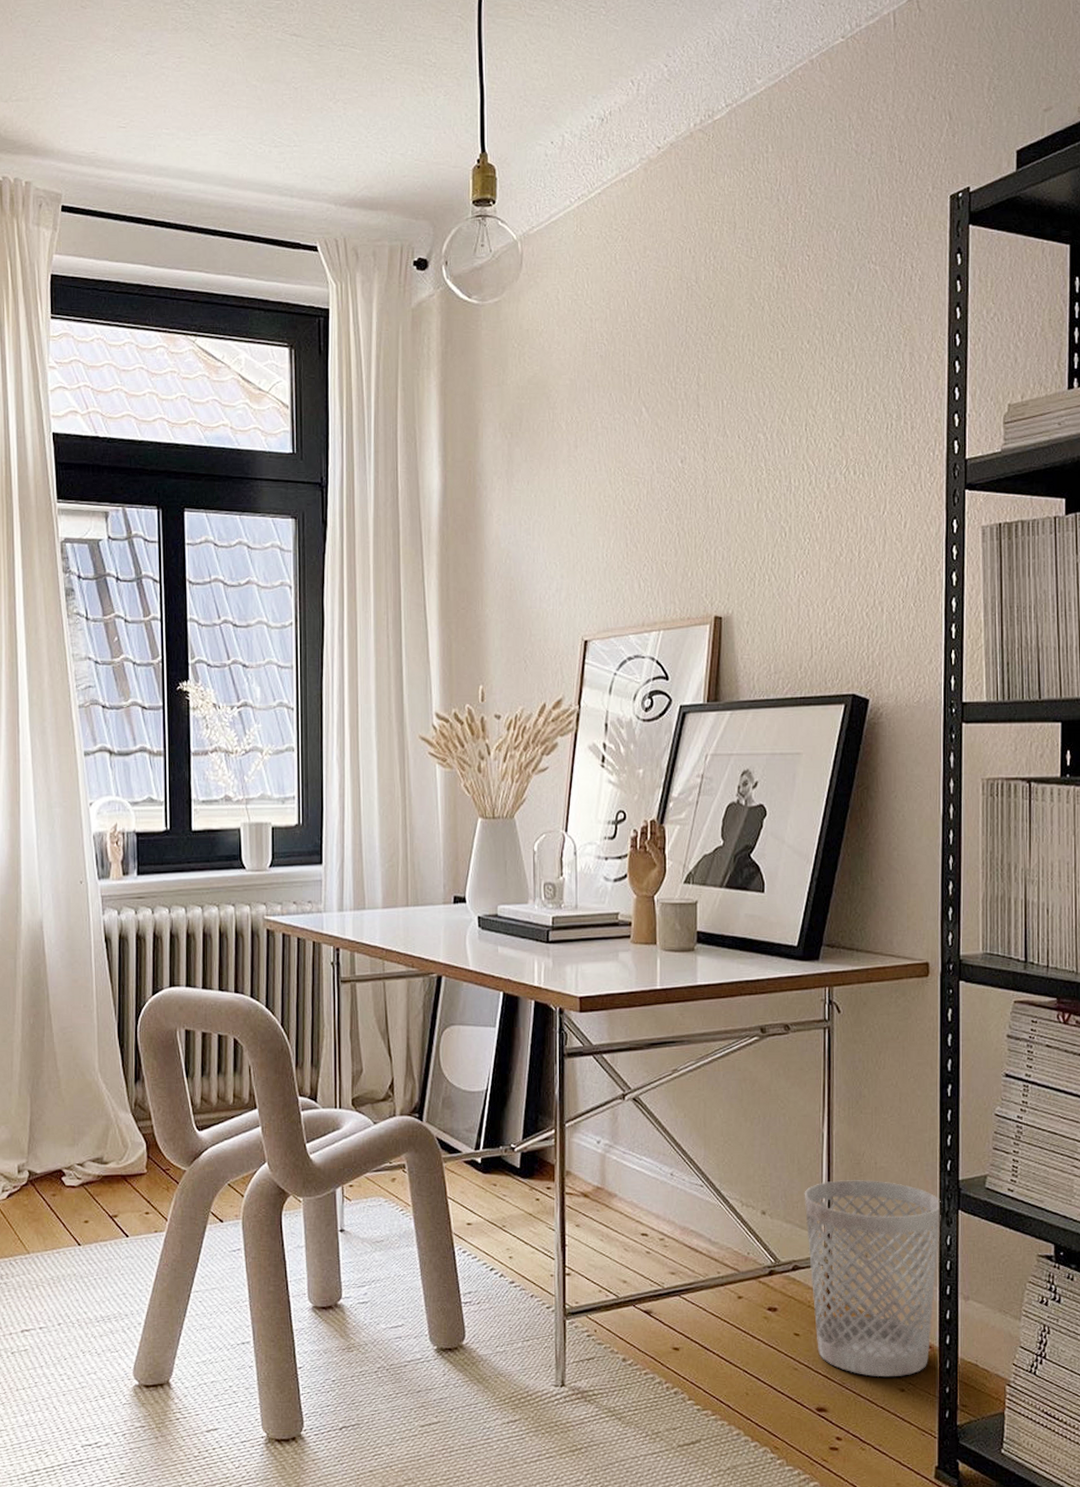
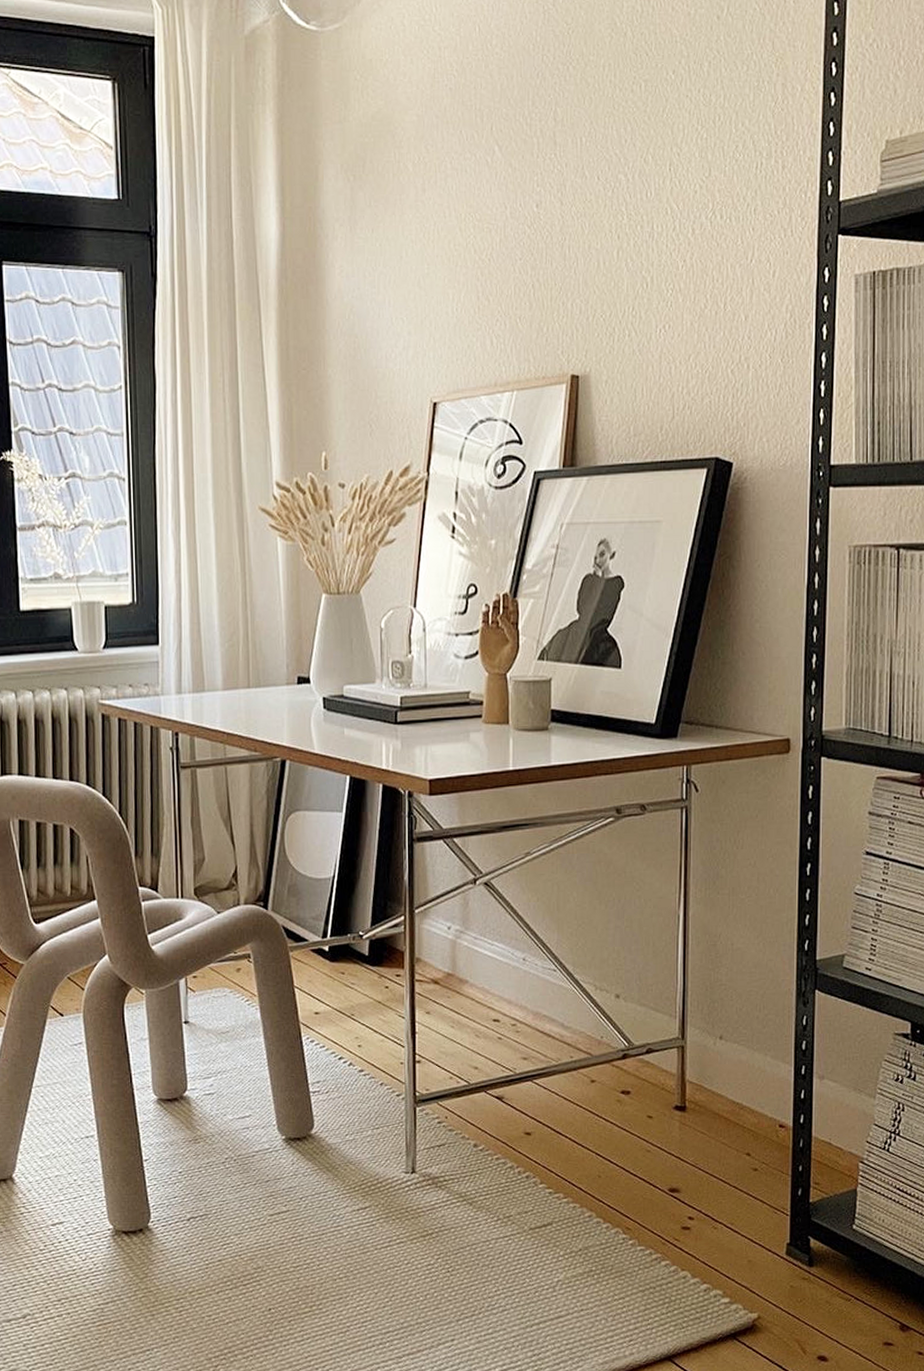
wastebasket: present [804,1180,941,1376] -> none [659,961,798,1157]

